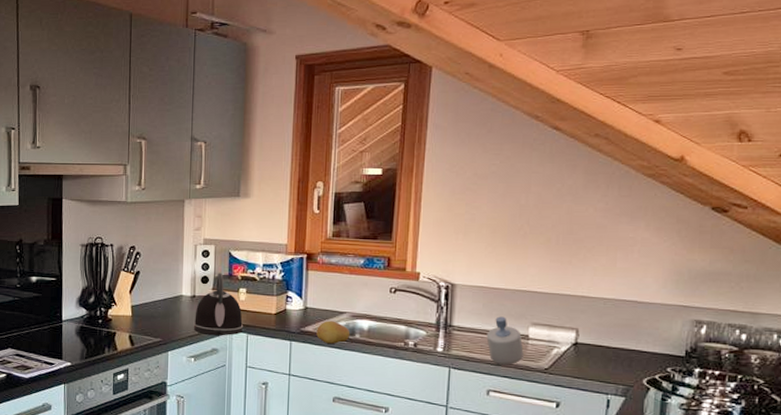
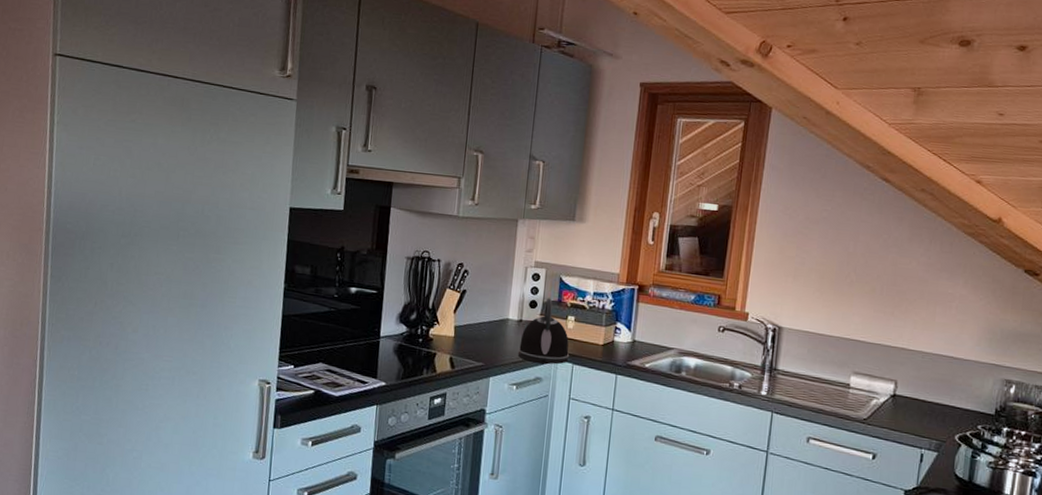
fruit: present [316,320,353,345] -> none [642,355,679,381]
soap dispenser: present [486,316,524,365] -> none [809,363,845,413]

